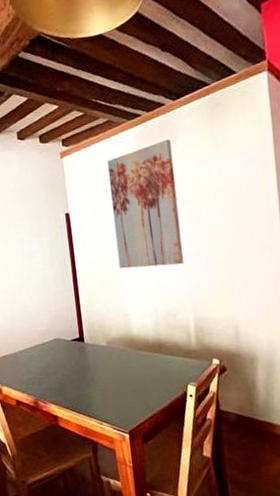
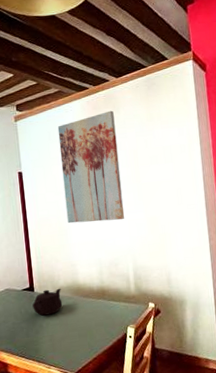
teapot: none [83,339,115,368] -> present [32,288,63,316]

